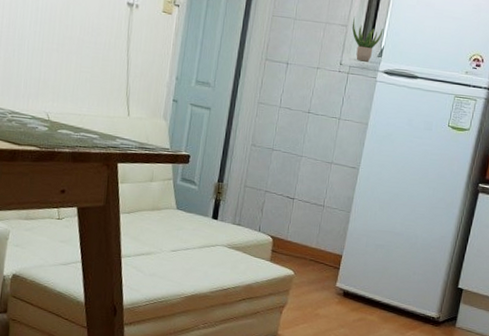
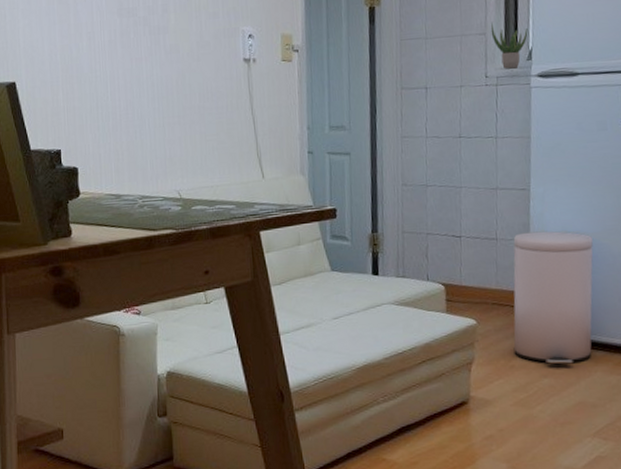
pedal bin: none [320,204,403,320] -> present [513,231,594,365]

